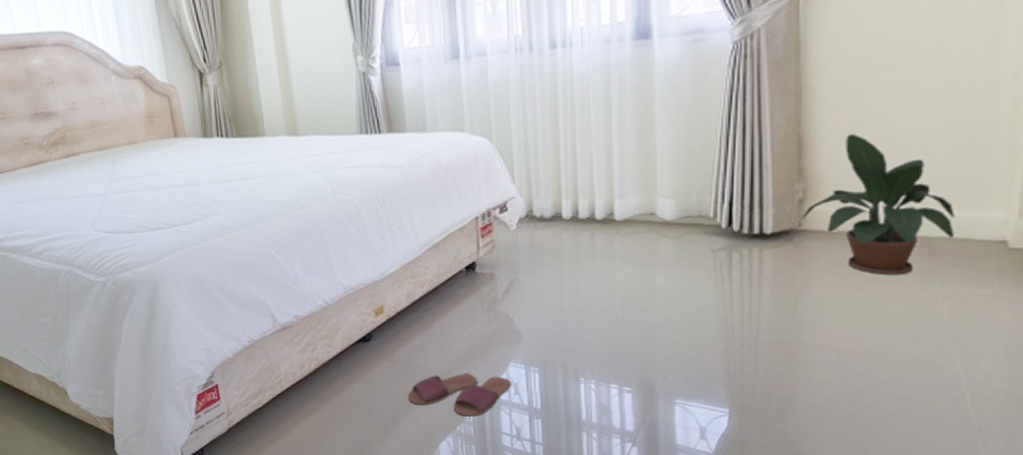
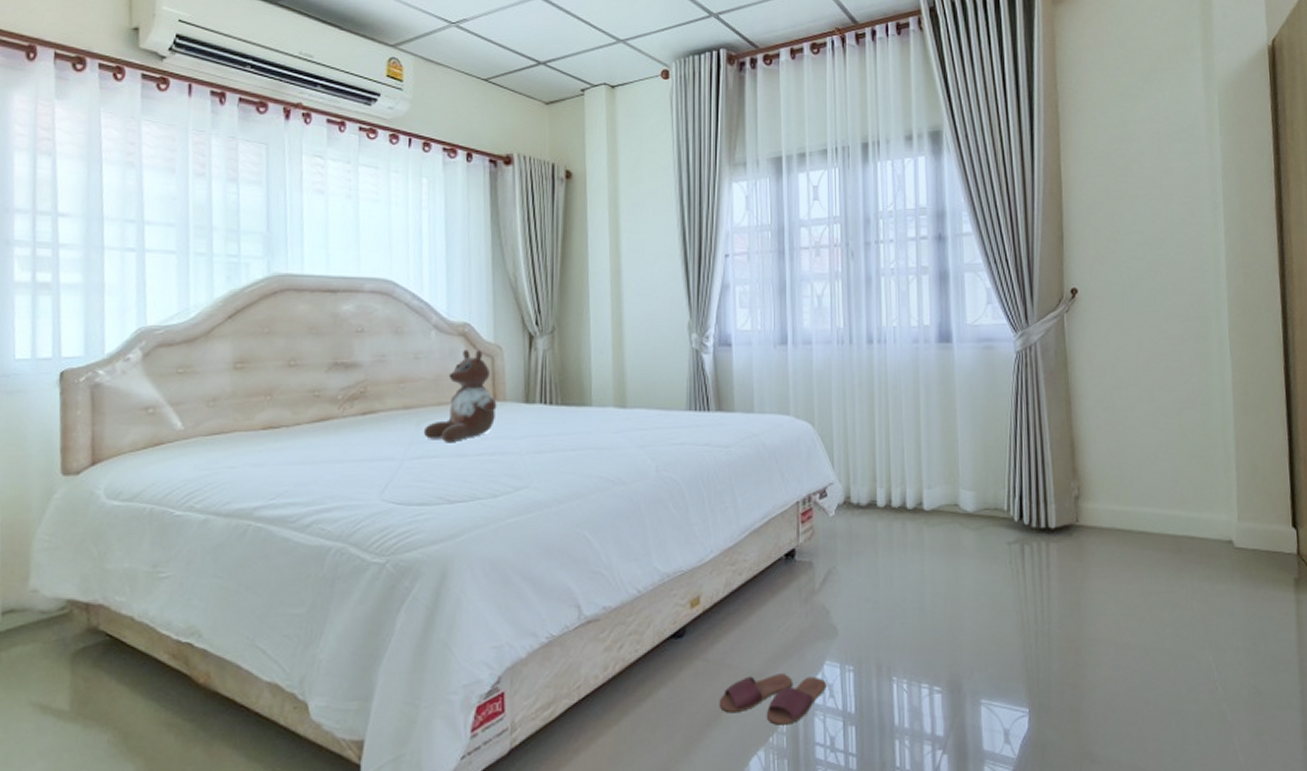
stuffed bear: none [118,91,179,178] -> present [423,350,497,443]
potted plant: present [801,133,955,276] -> none [1078,438,1194,571]

